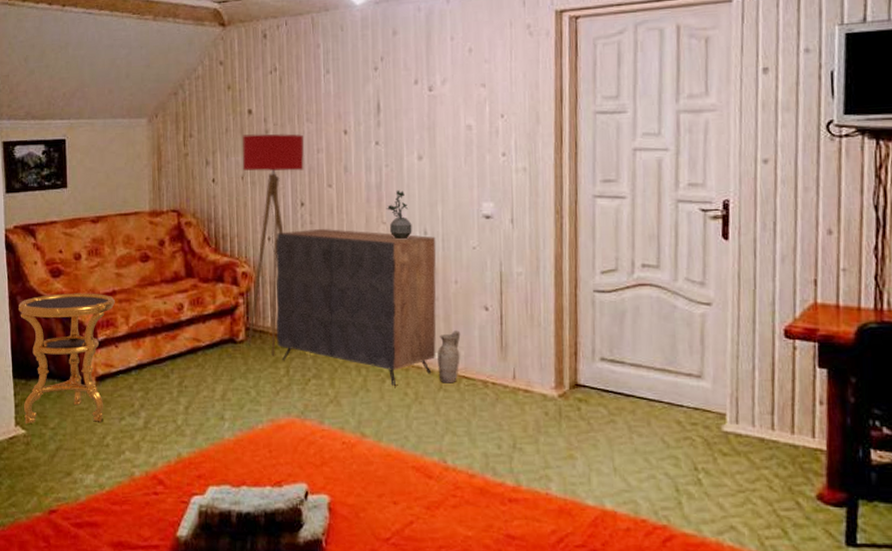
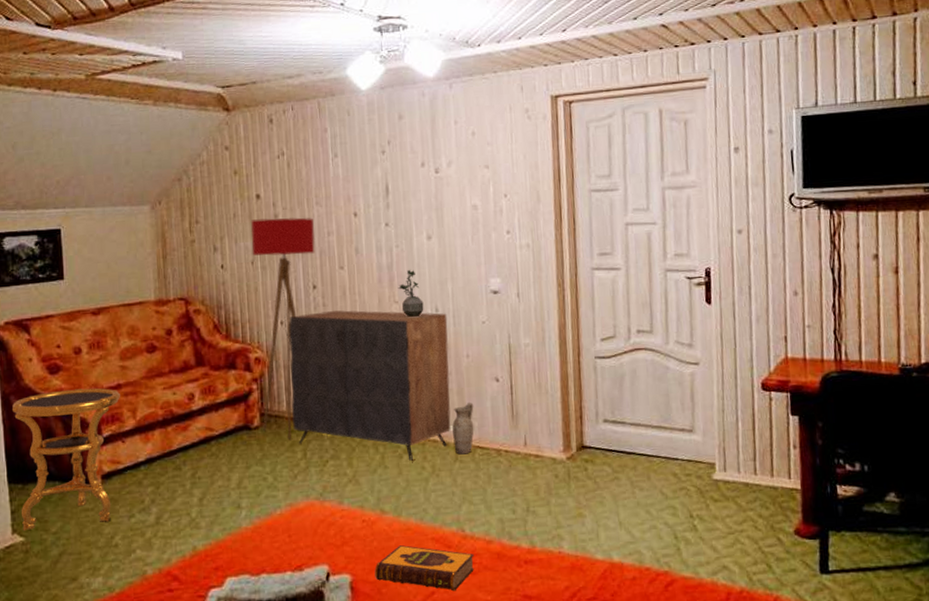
hardback book: none [353,471,456,523] -> present [374,545,474,592]

